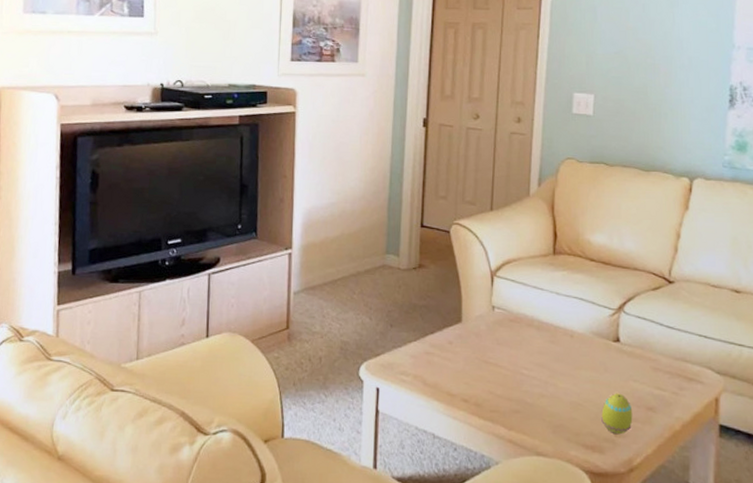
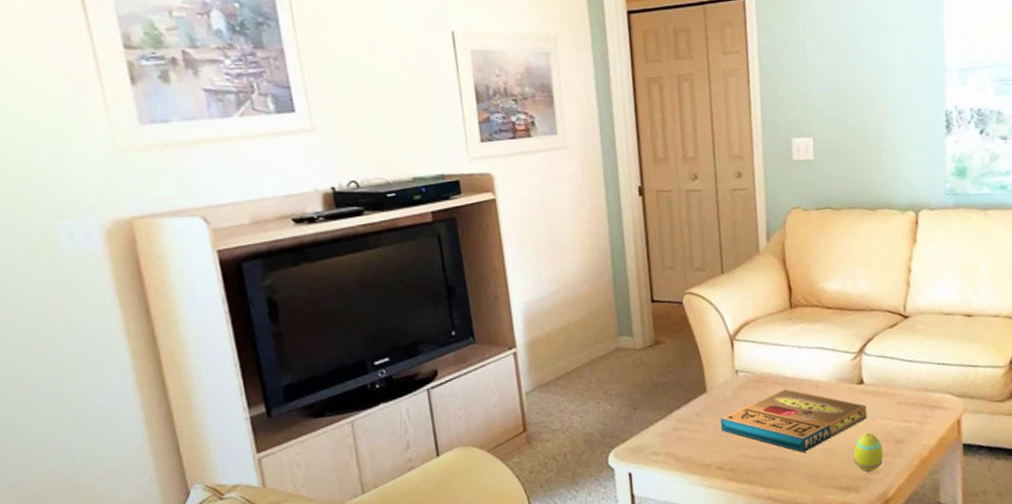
pizza box: none [470,333,621,401] -> present [720,389,867,453]

